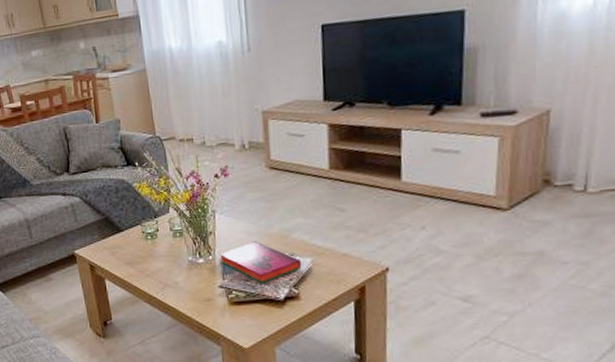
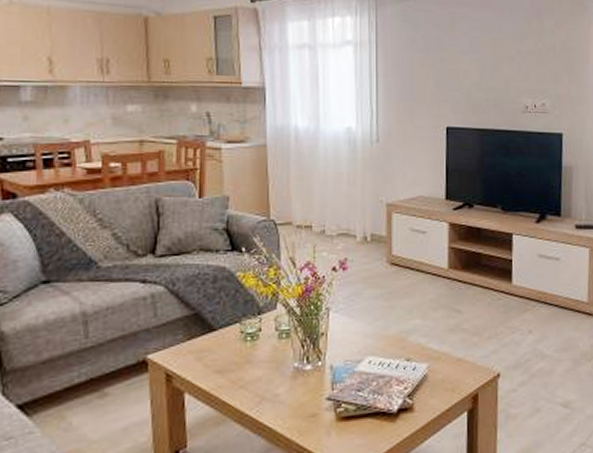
hardback book: present [220,241,302,283] -> none [330,344,418,393]

